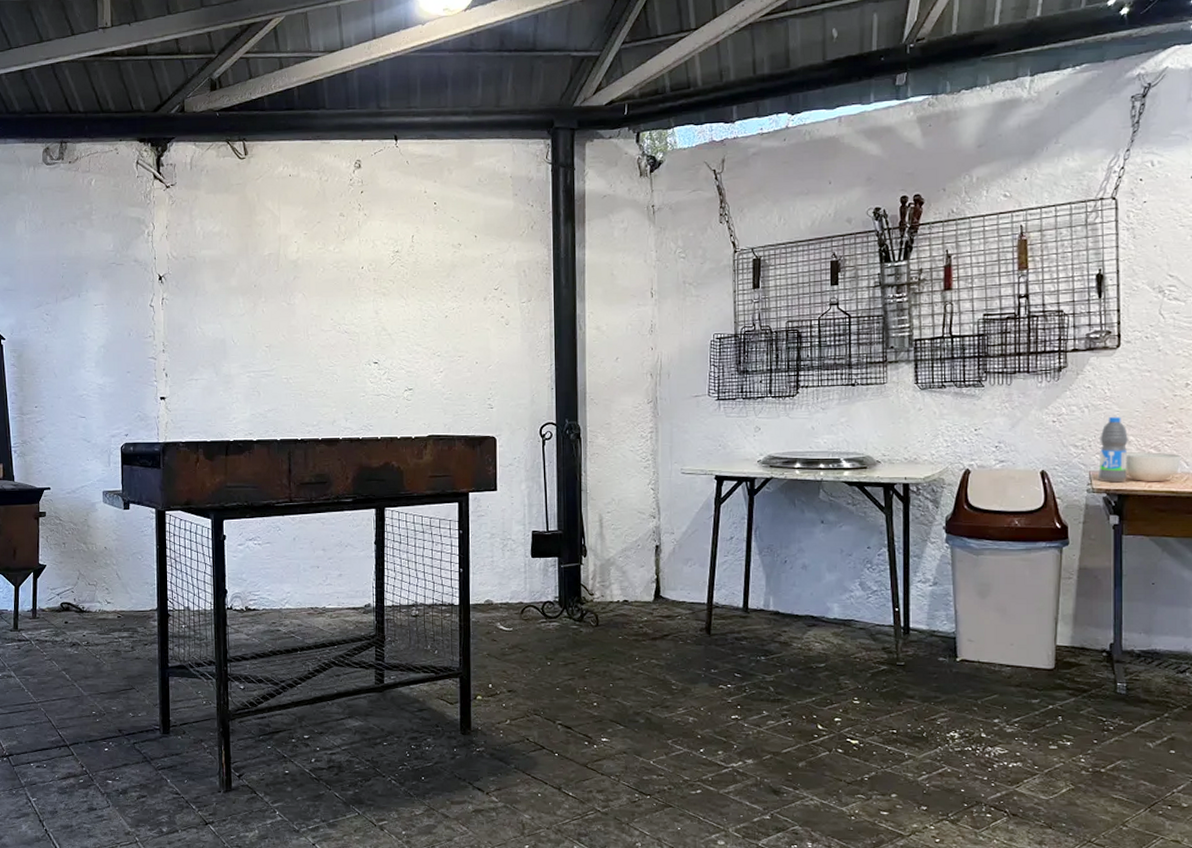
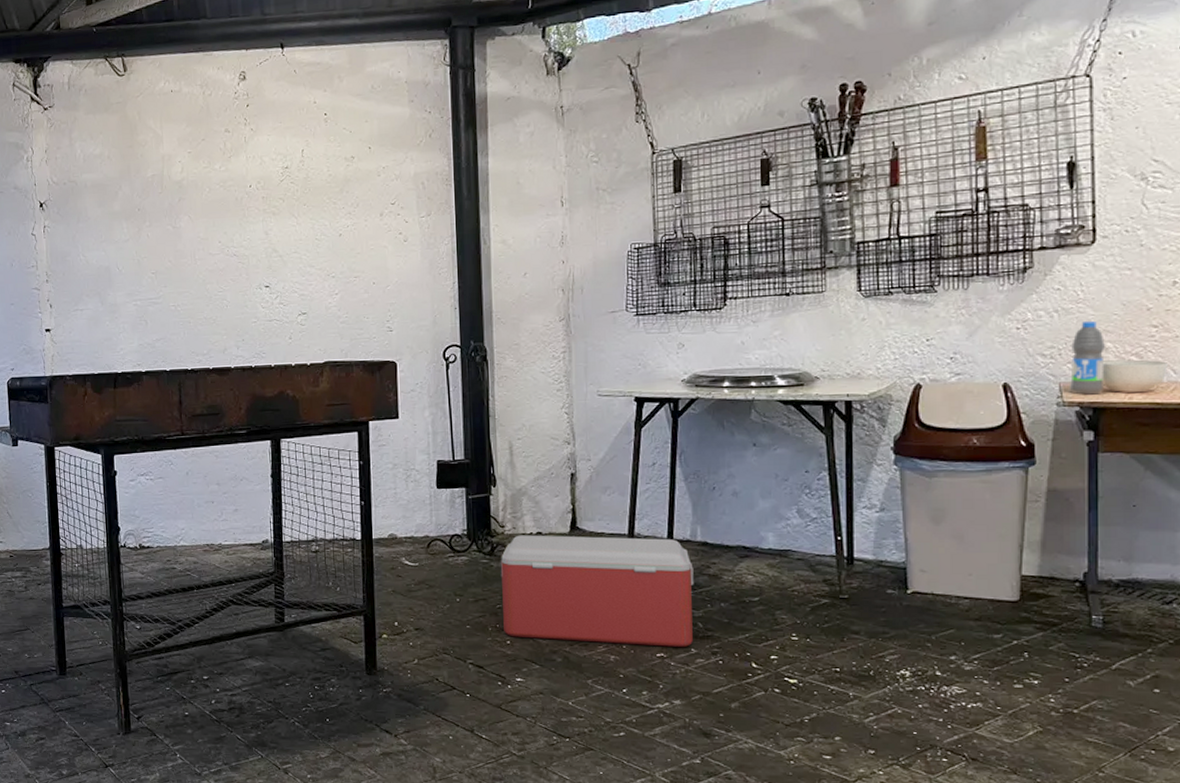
cooler: none [589,602,766,711] -> present [500,535,694,648]

